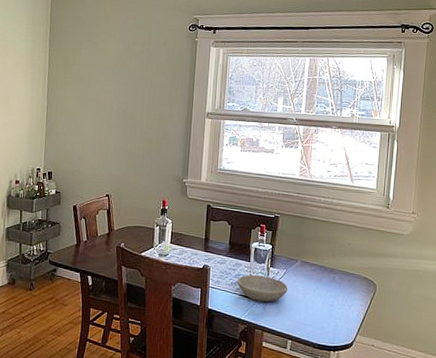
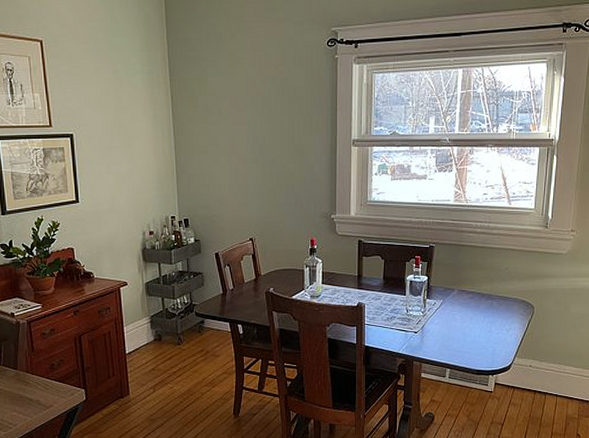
bowl: present [237,275,288,302] -> none [393,308,446,333]

